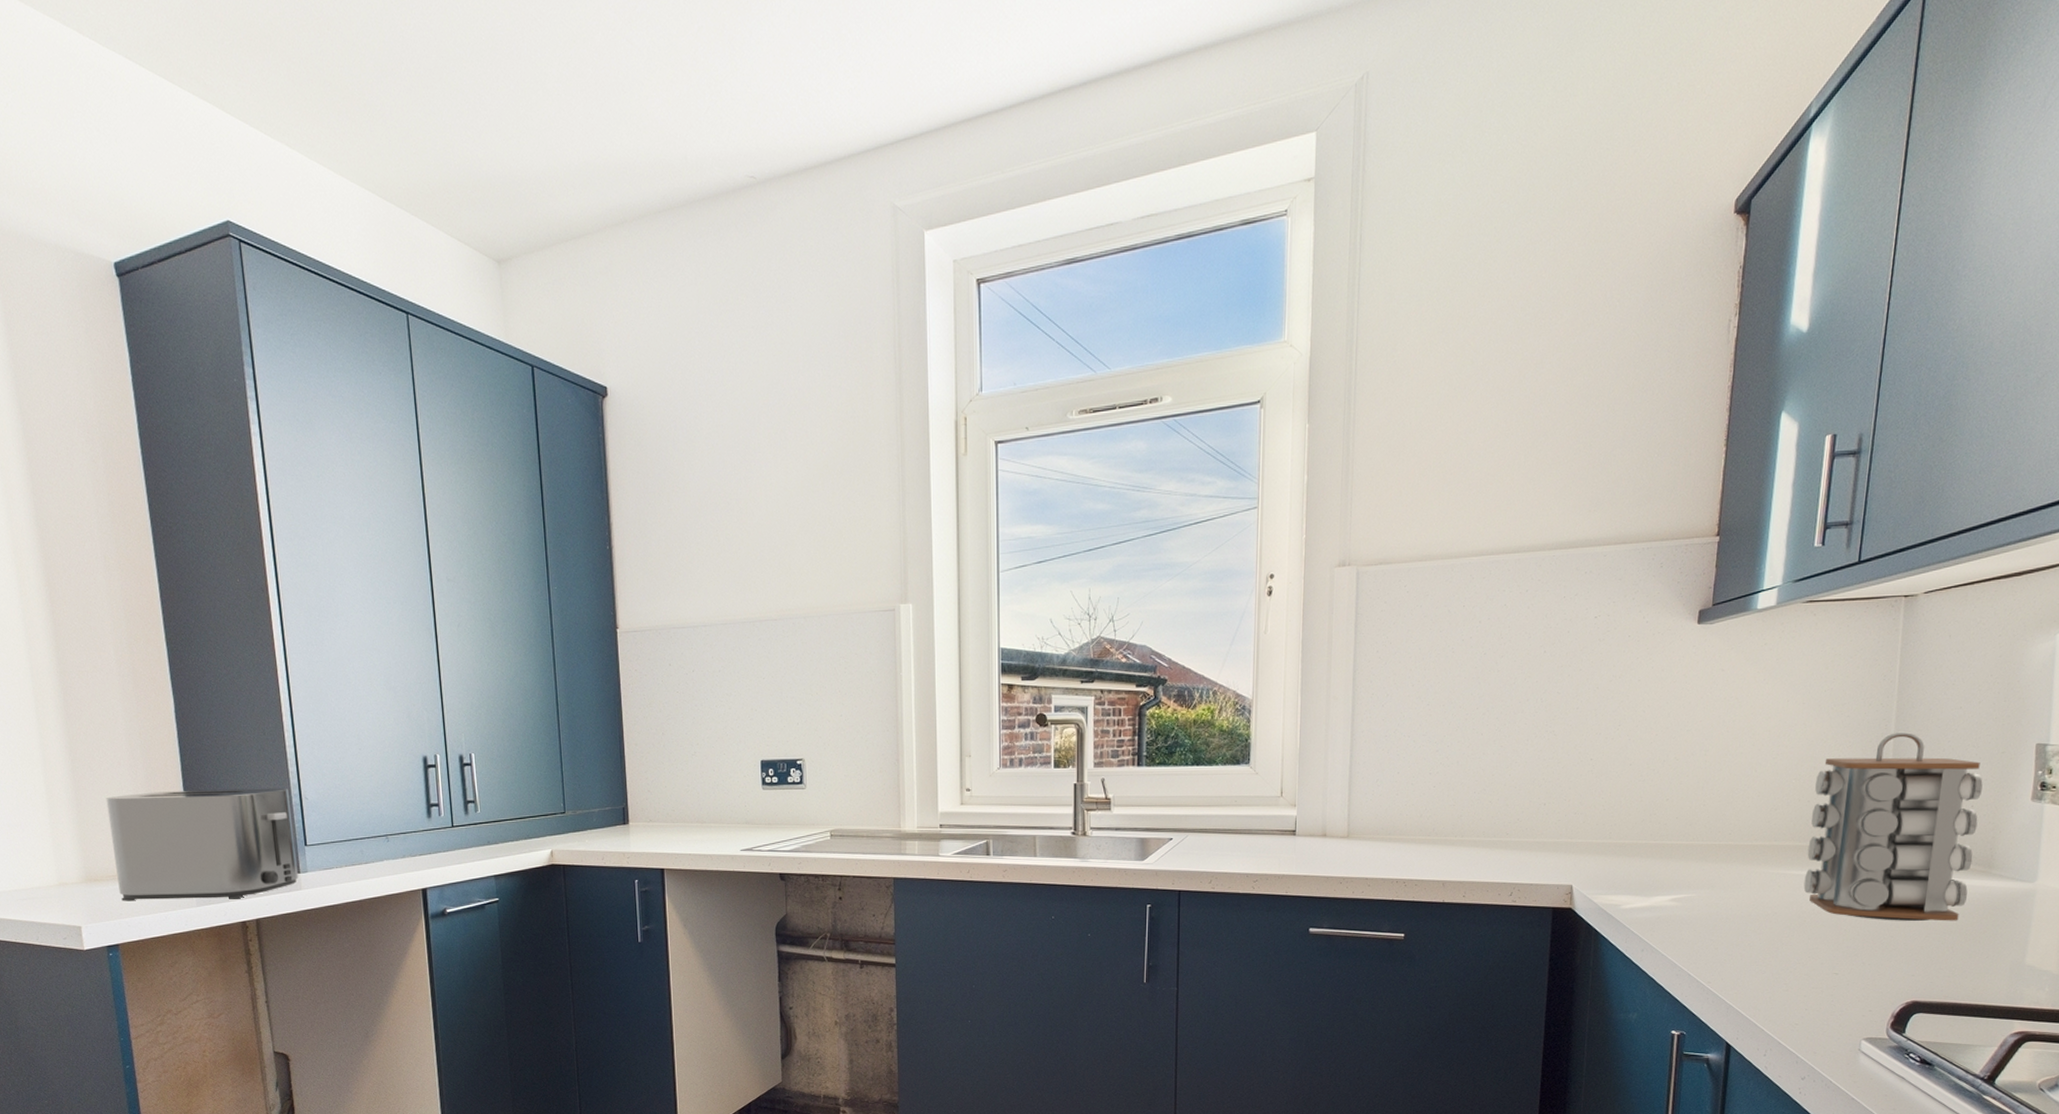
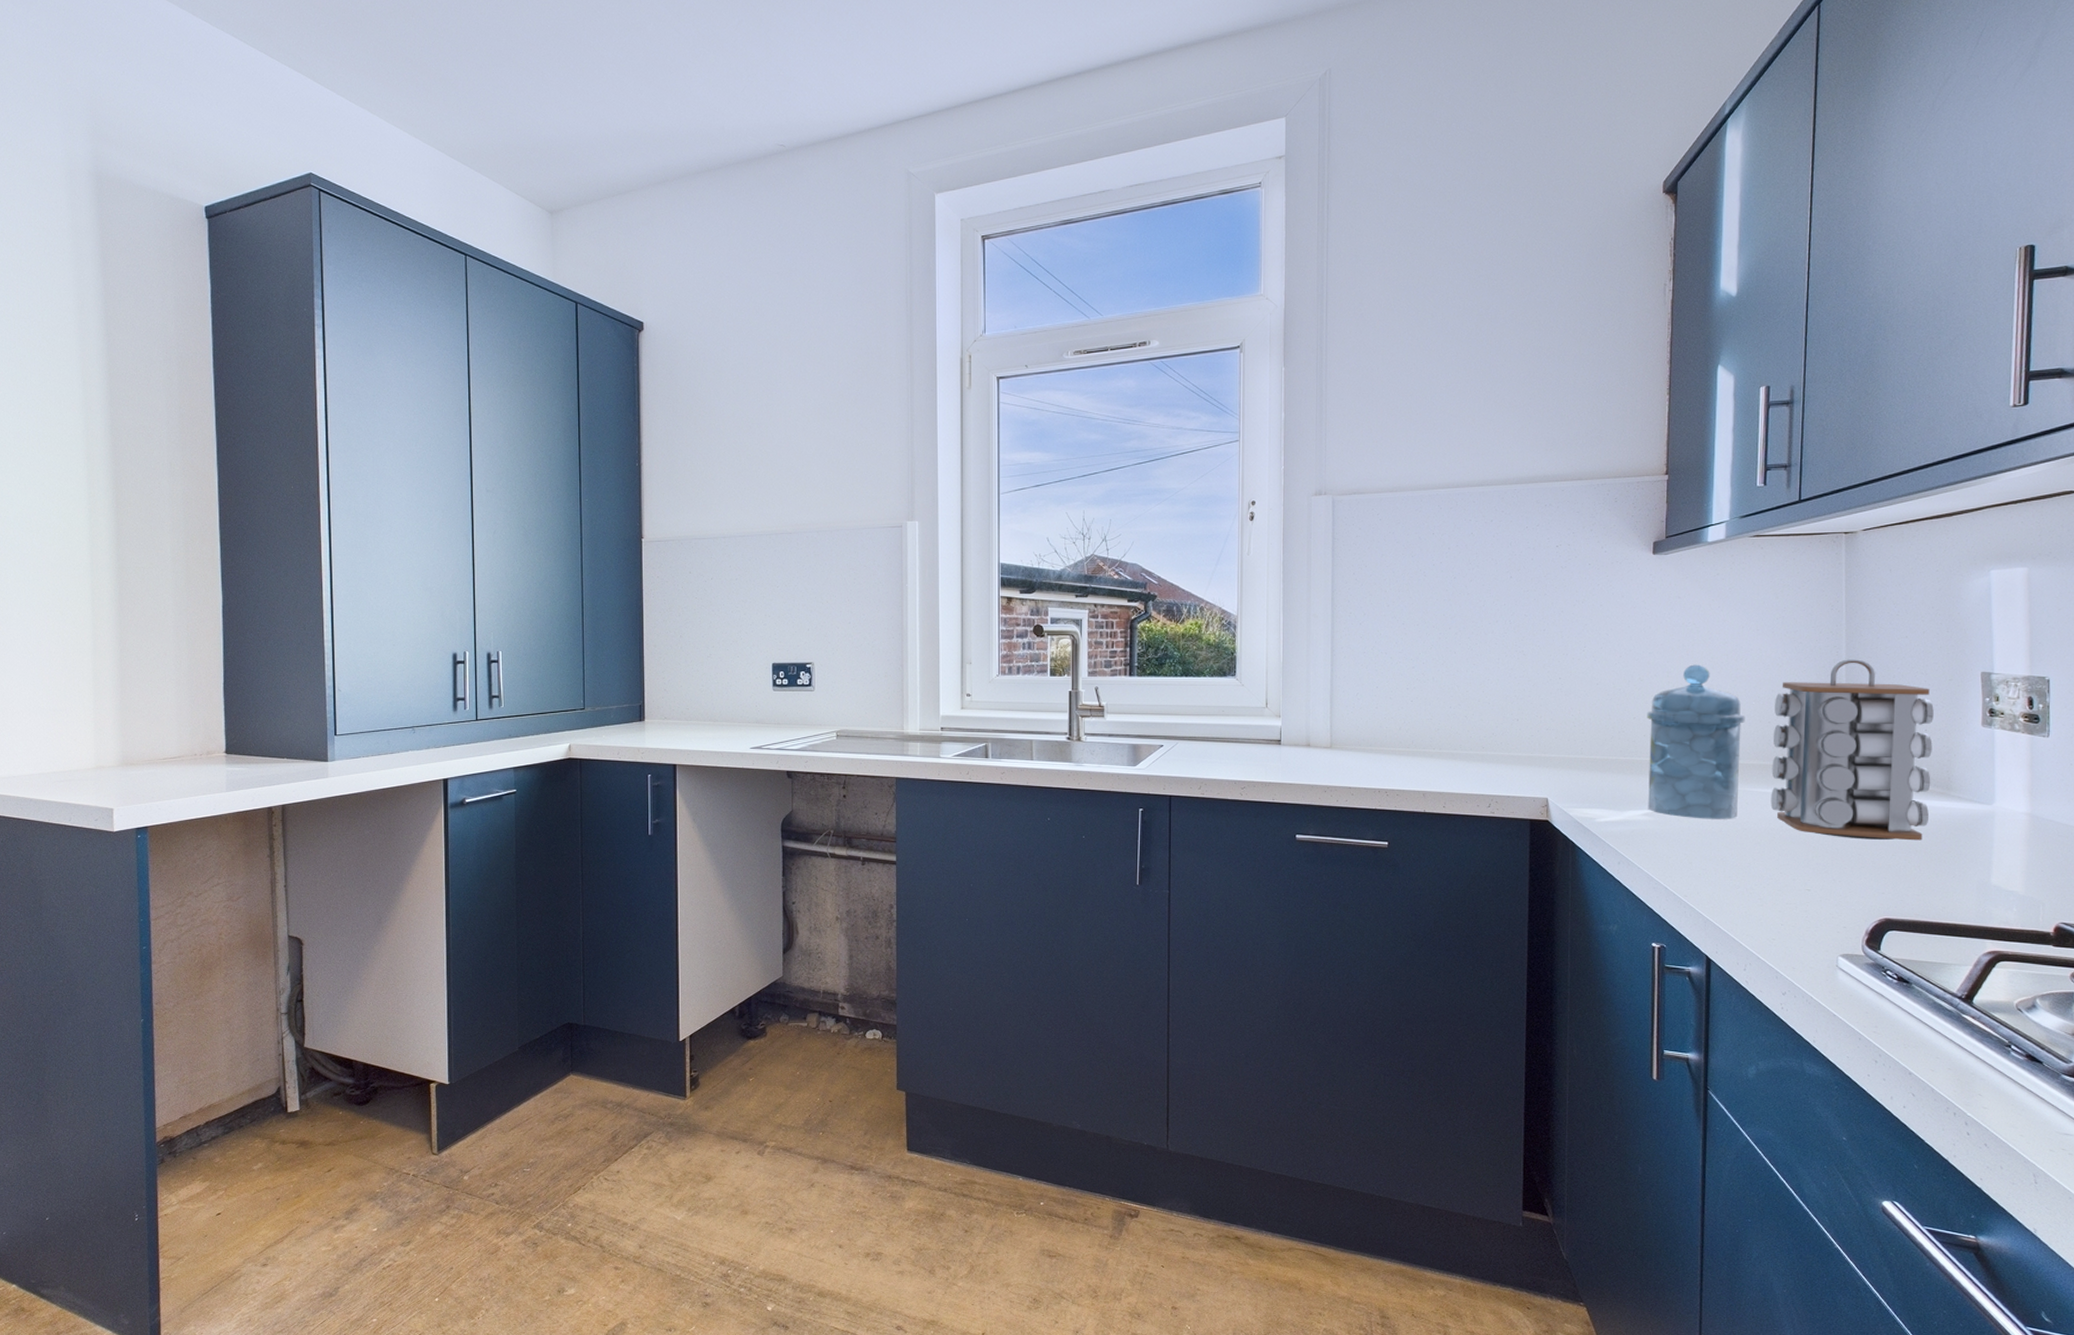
toaster: present [106,787,299,902] -> none [149,680,326,785]
canister: none [1676,741,1784,904] -> present [1647,664,1745,819]

